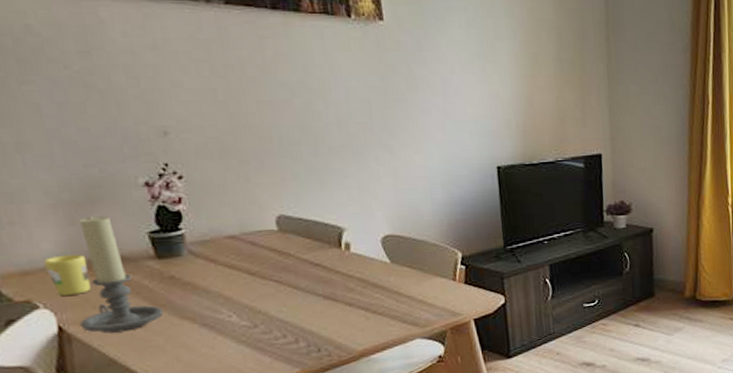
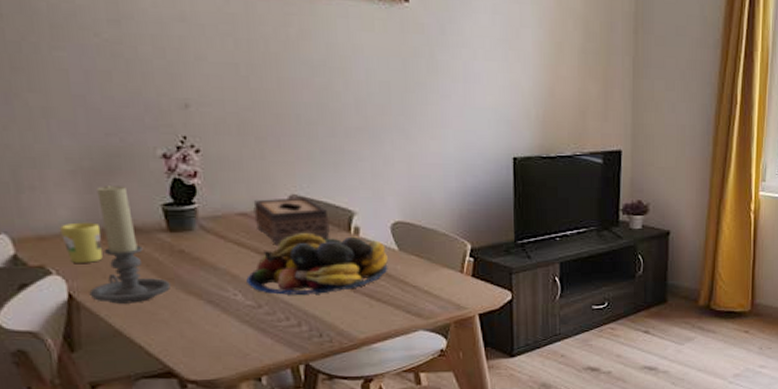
fruit bowl: none [240,251,382,313] -> present [246,232,388,295]
tissue box: none [241,217,322,265] -> present [253,197,330,245]

